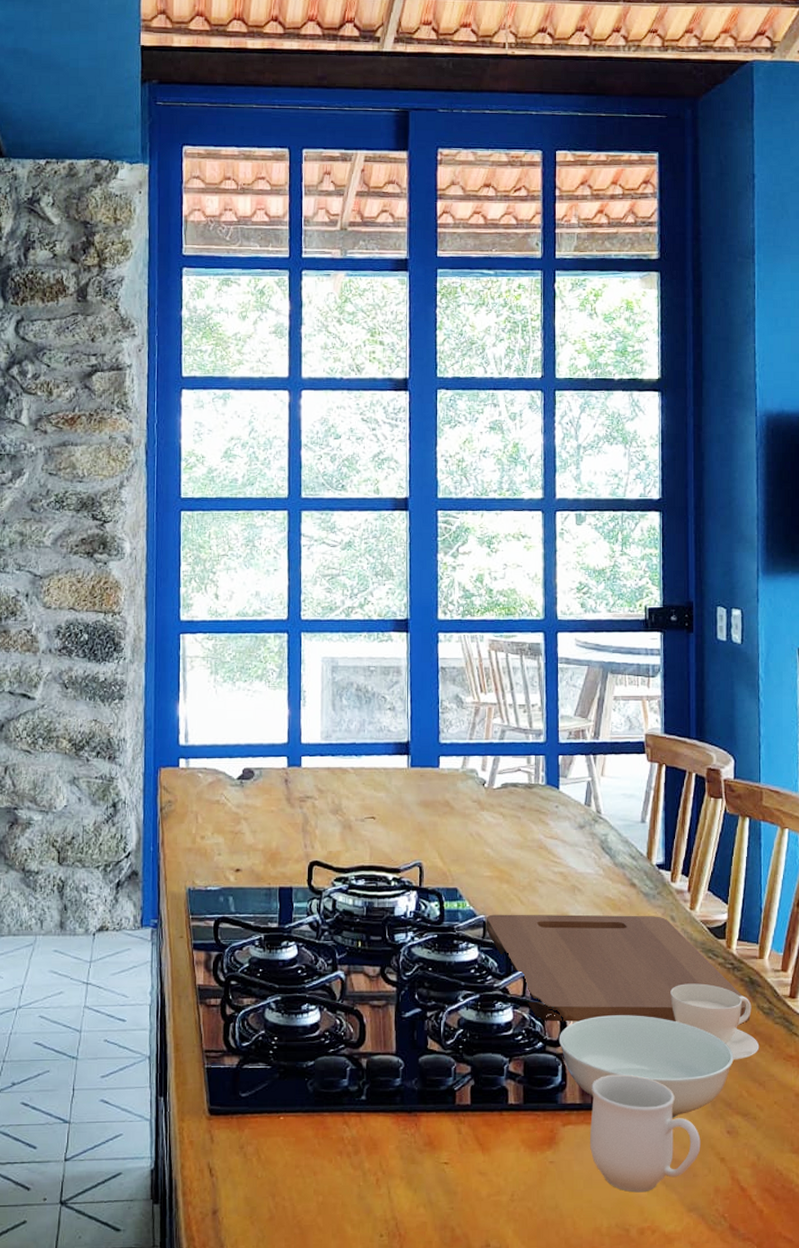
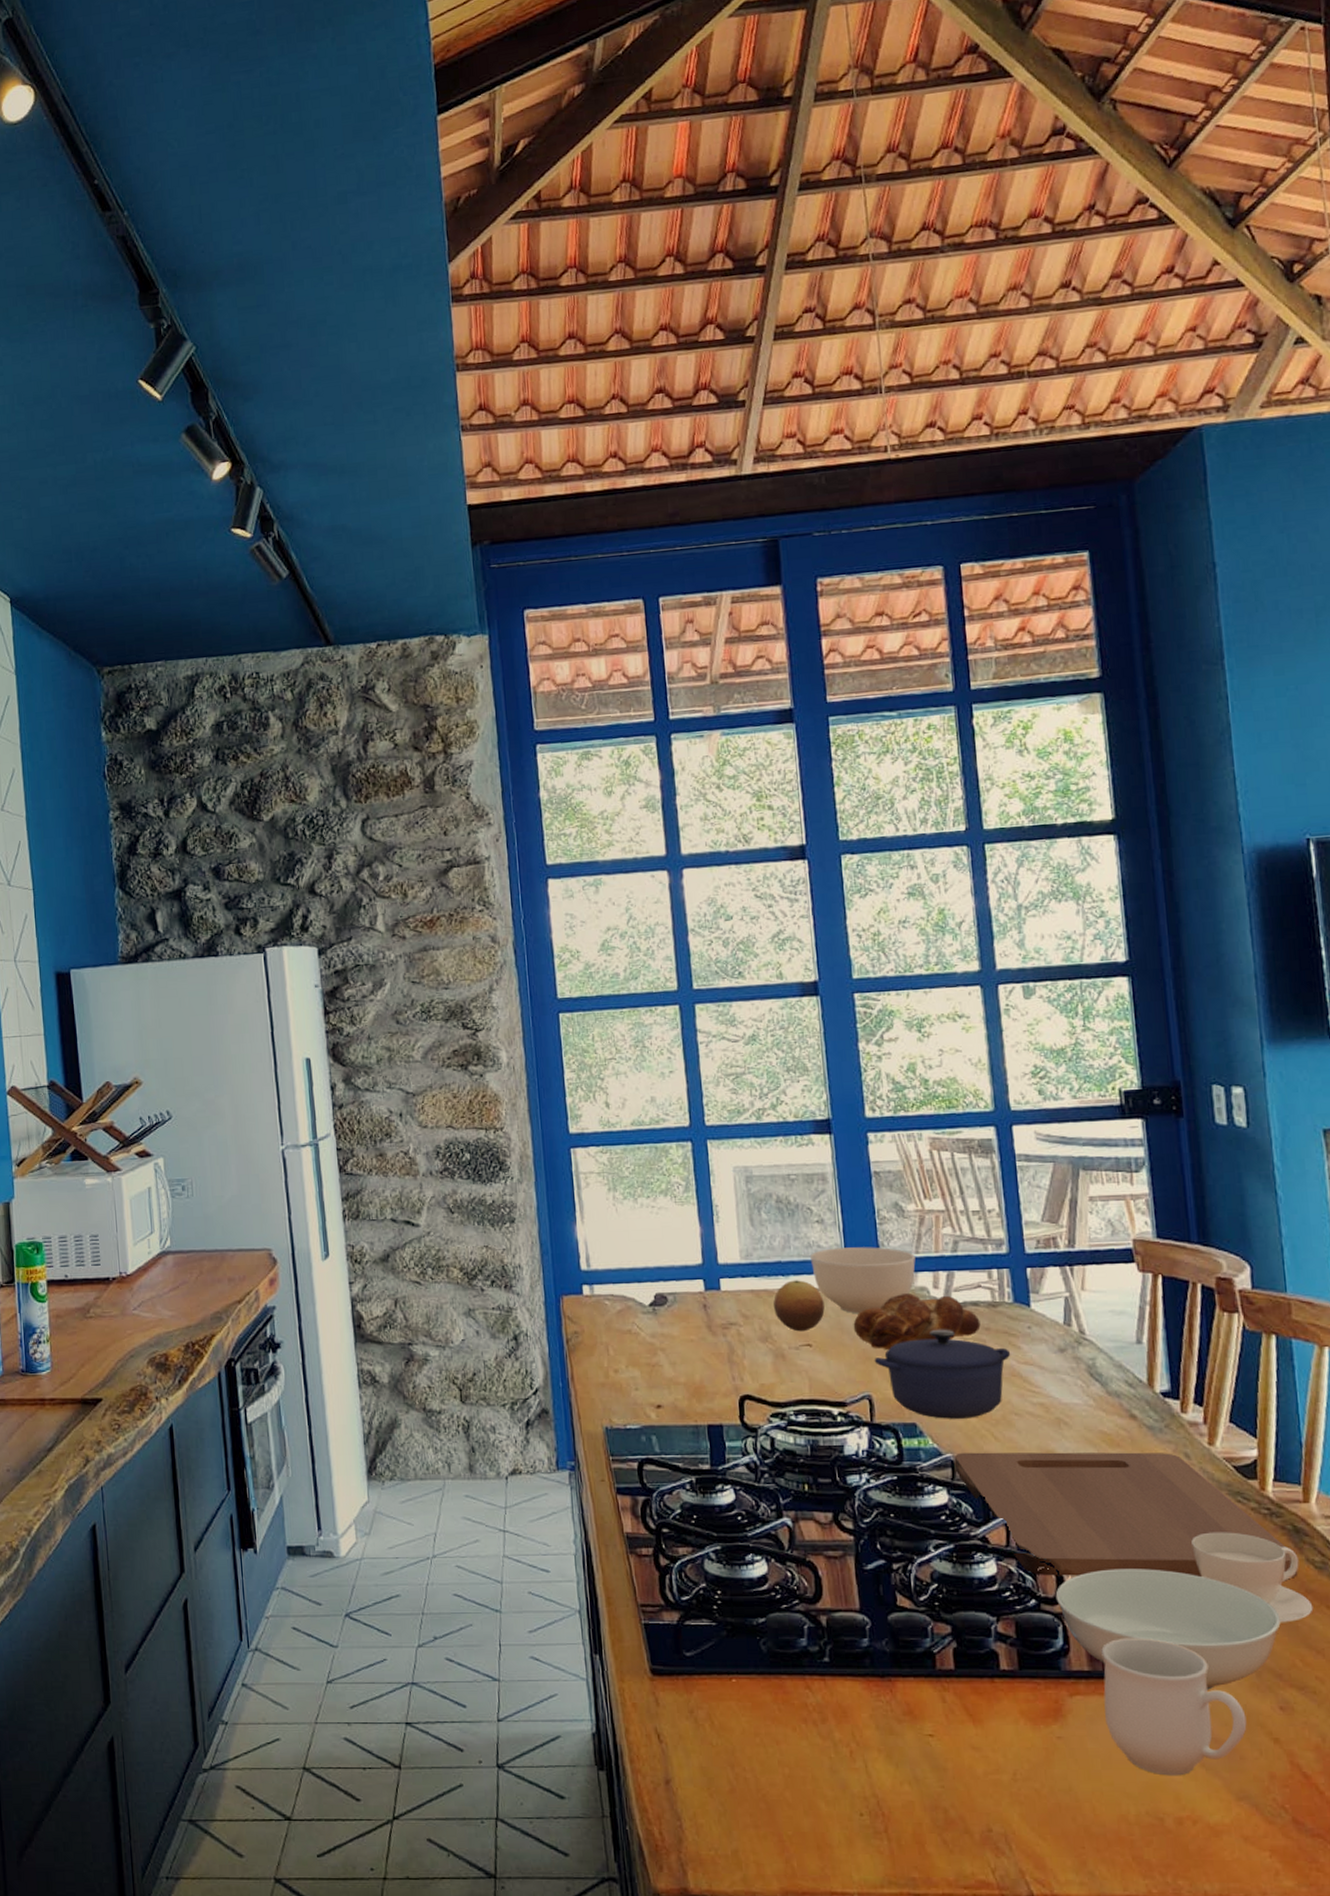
fruit: none [345,760,389,806] -> present [773,1280,825,1332]
bowl: none [380,733,469,791] -> present [809,1247,916,1314]
bread loaf: none [412,773,517,824] -> present [853,1292,981,1351]
cooking pot: none [427,806,540,885] -> present [874,1329,1011,1419]

